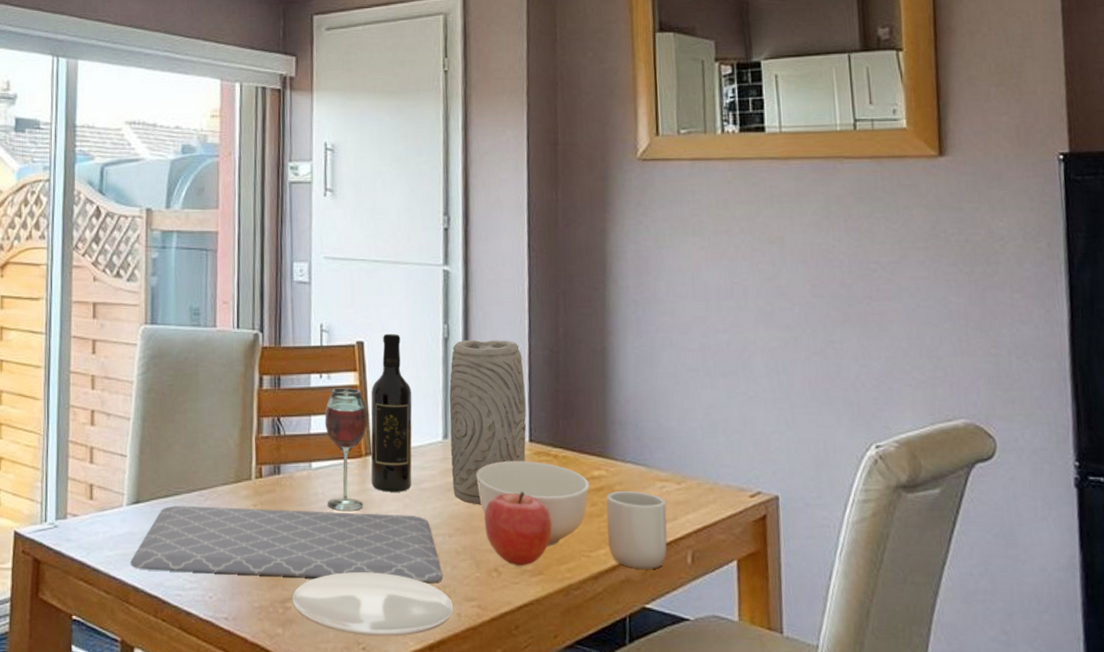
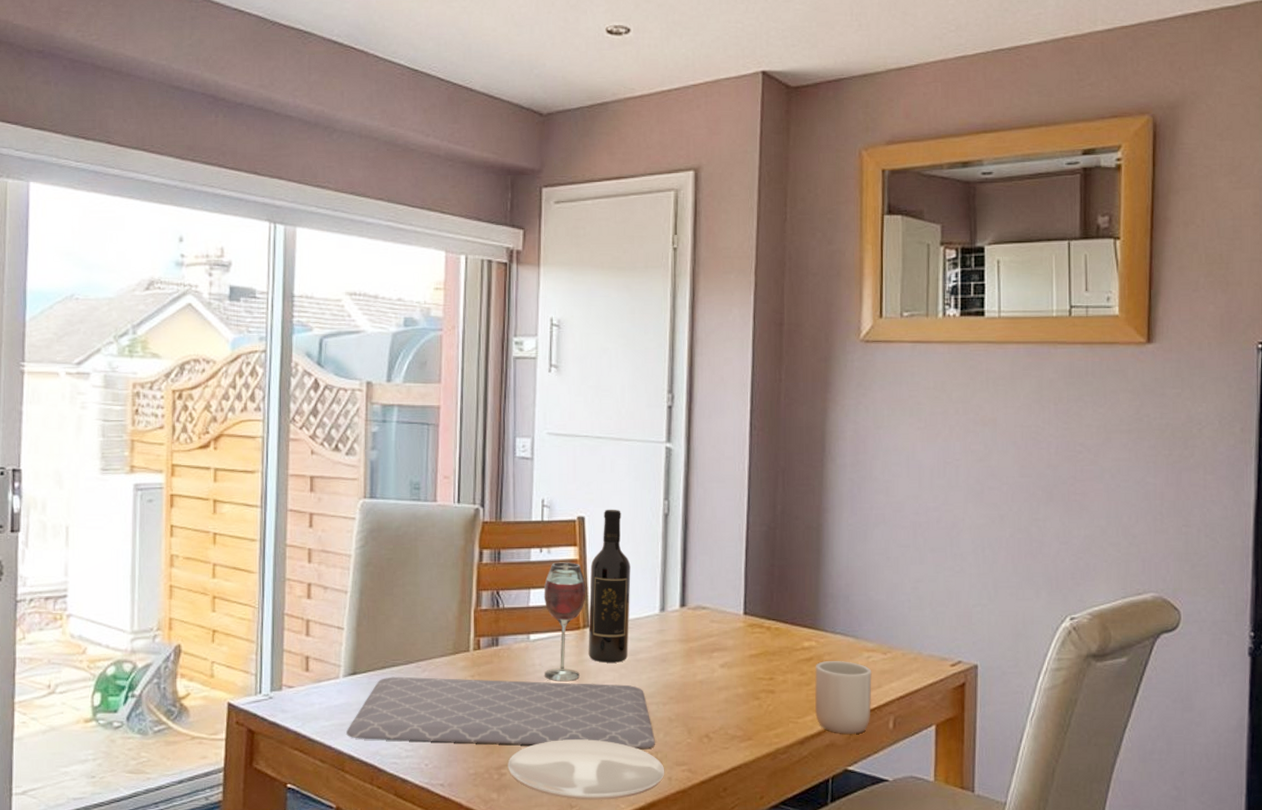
vase: present [449,339,527,505] -> none [667,515,742,675]
bowl: present [476,461,589,546] -> none [691,633,799,713]
fruit: present [484,491,553,566] -> none [697,661,763,732]

